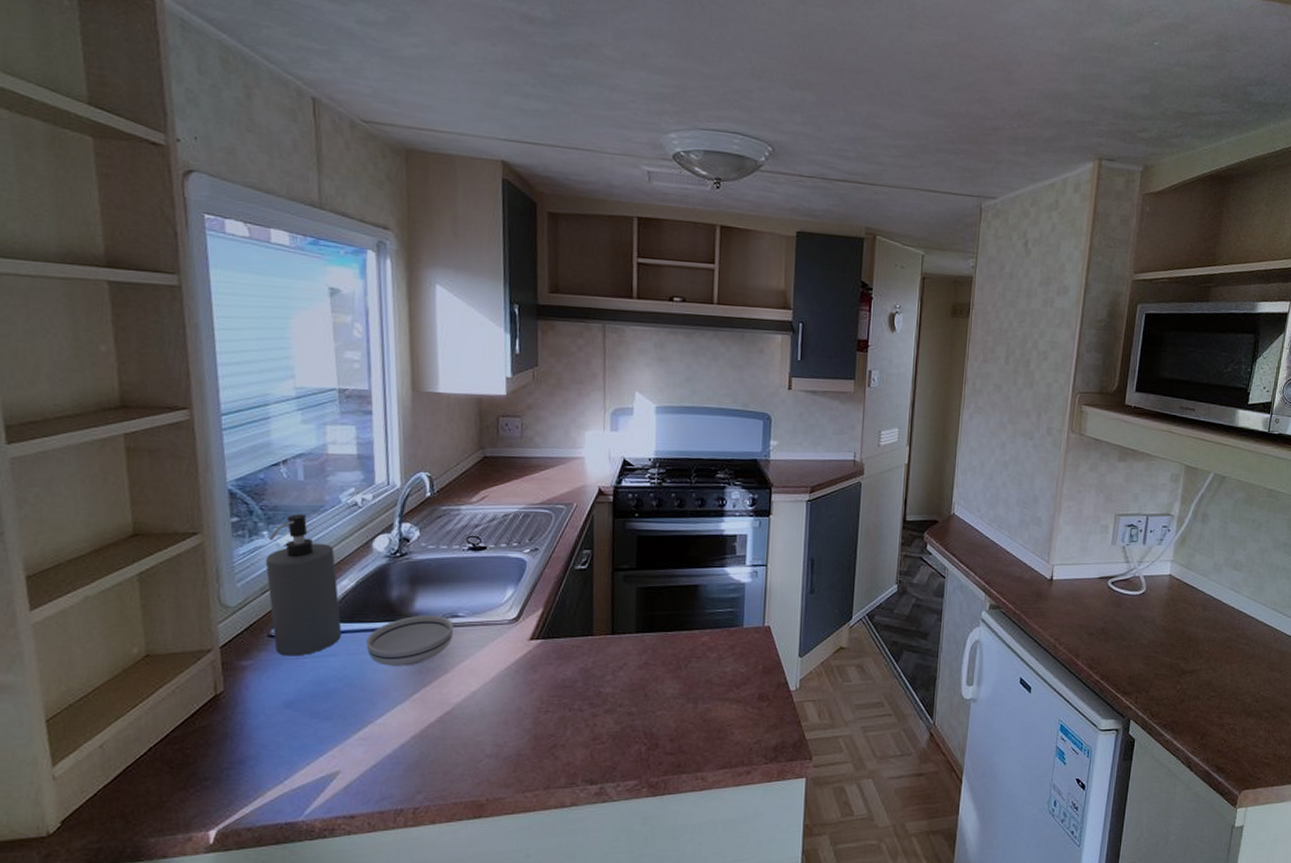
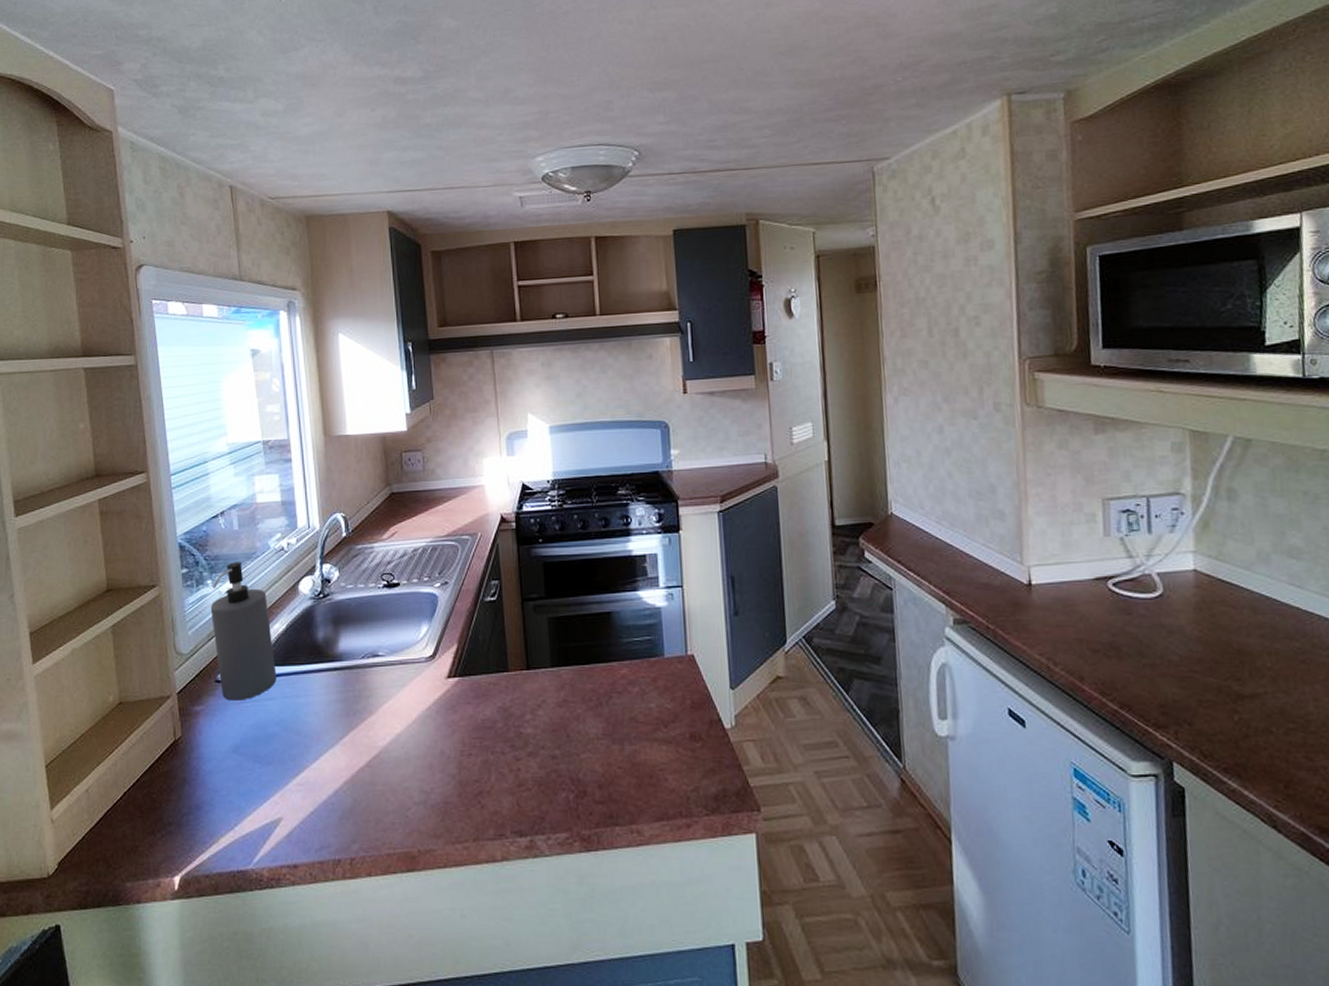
bowl: present [366,615,453,666] -> none [298,655,375,709]

